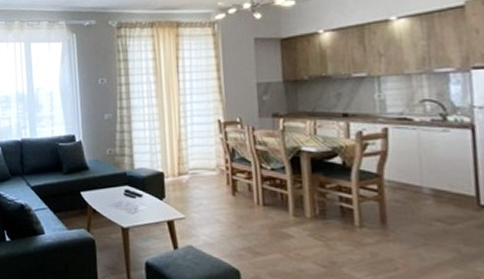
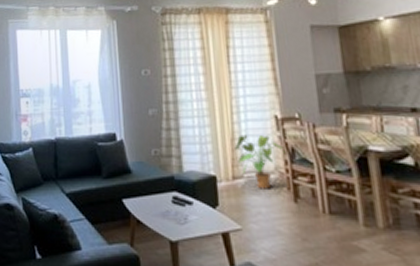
house plant: none [181,136,226,184] -> present [235,134,285,189]

